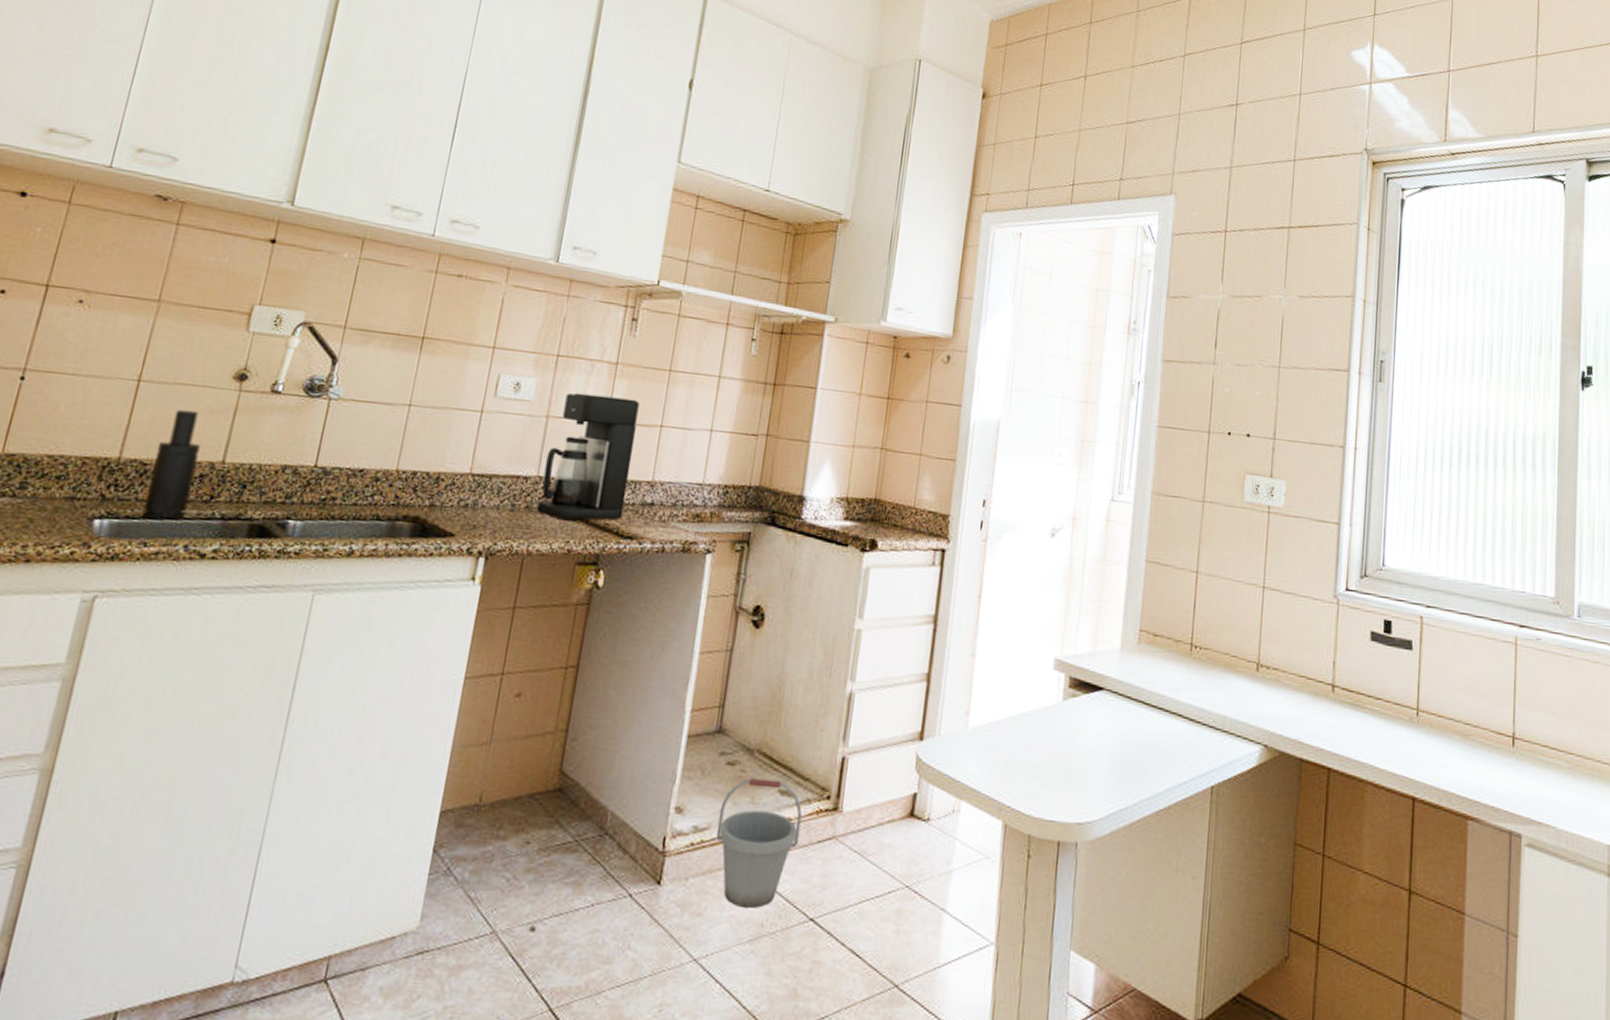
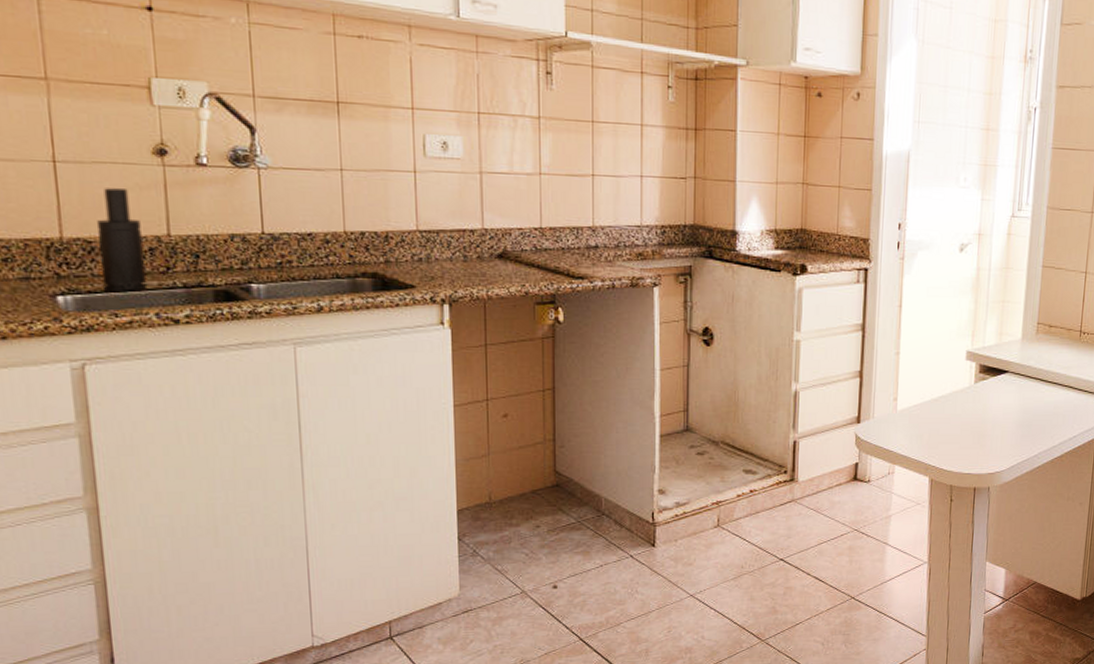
coffee maker: present [536,392,640,521] -> none [488,148,571,267]
bucket: present [715,778,802,908] -> none [695,463,765,556]

